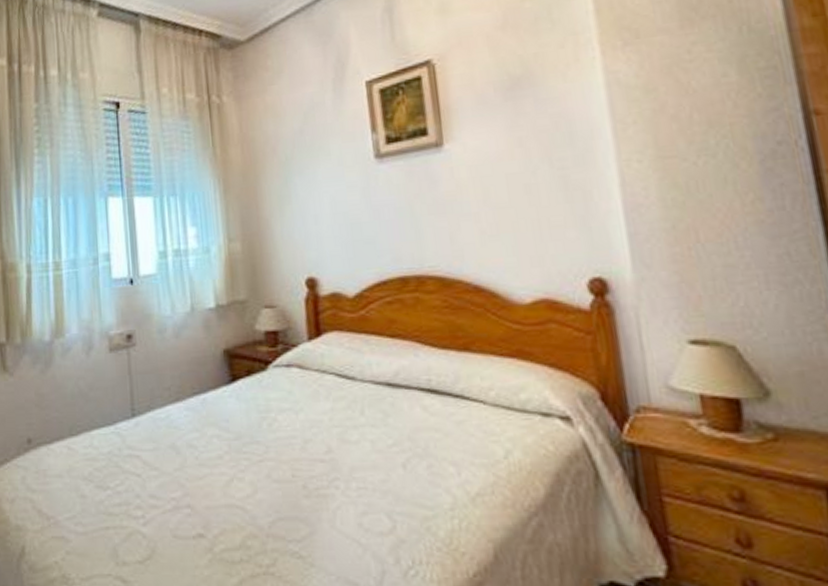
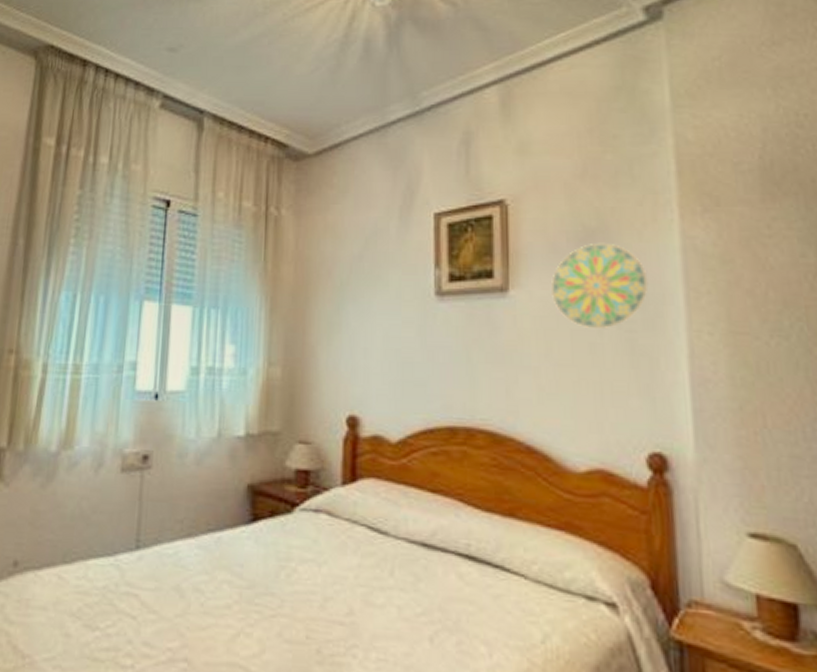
decorative plate: none [483,88,576,171] -> present [551,242,649,328]

